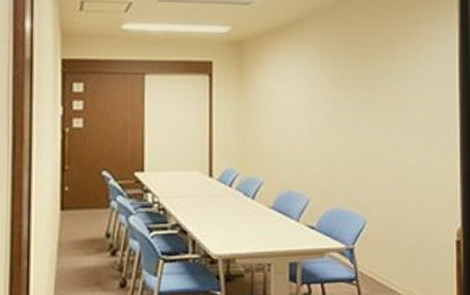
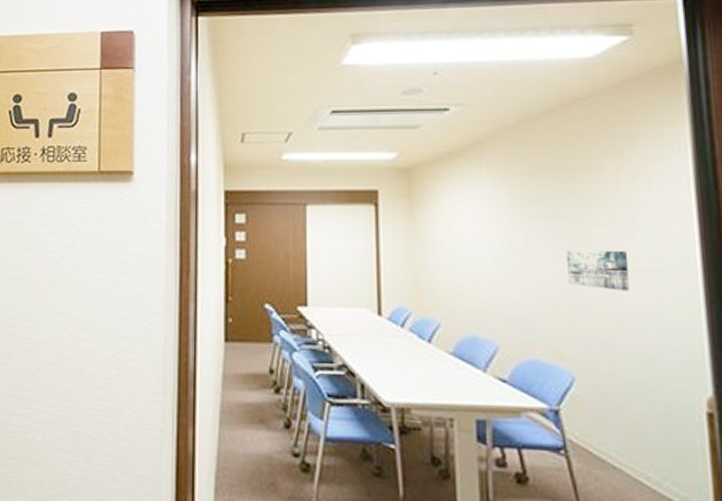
wall art: none [364,114,410,148] -> present [565,249,631,291]

